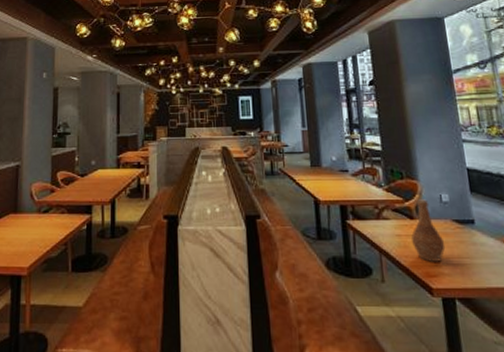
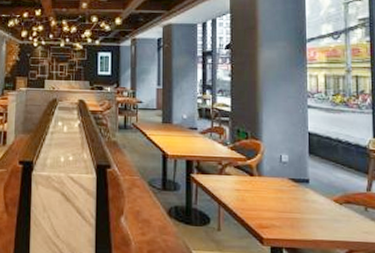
vase: present [411,199,446,262] -> none [250,158,280,215]

